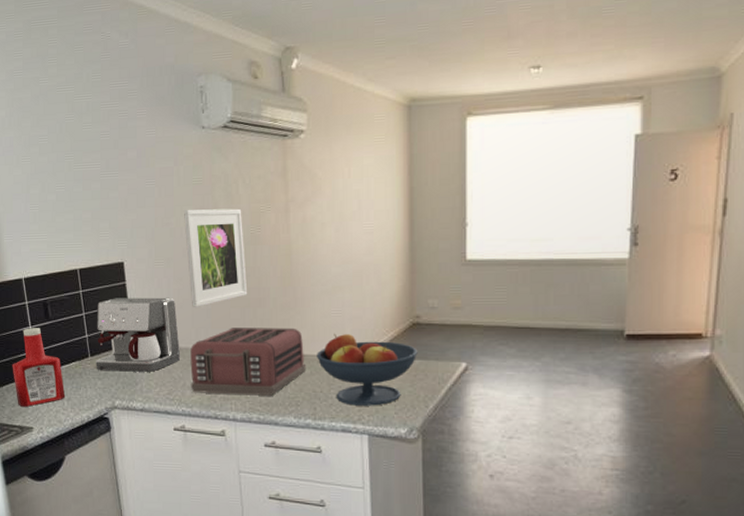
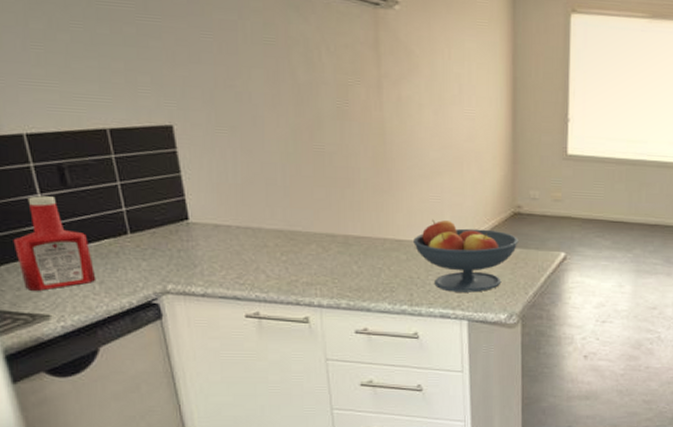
coffee maker: present [96,297,181,372] -> none [137,166,253,253]
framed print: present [183,208,248,307] -> none [251,71,334,184]
toaster: present [190,328,306,396] -> none [264,208,402,281]

